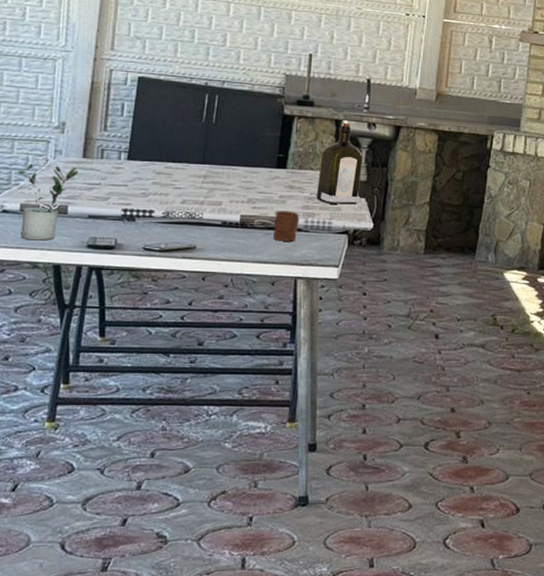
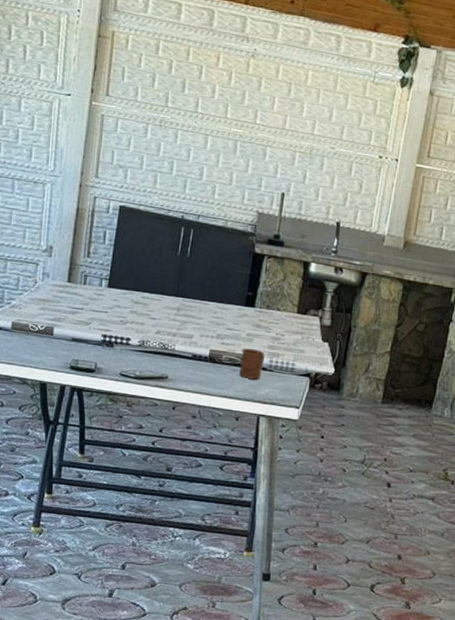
potted plant: present [17,163,78,241] -> none [10,284,64,359]
liquor: present [316,122,363,205] -> none [281,265,328,349]

